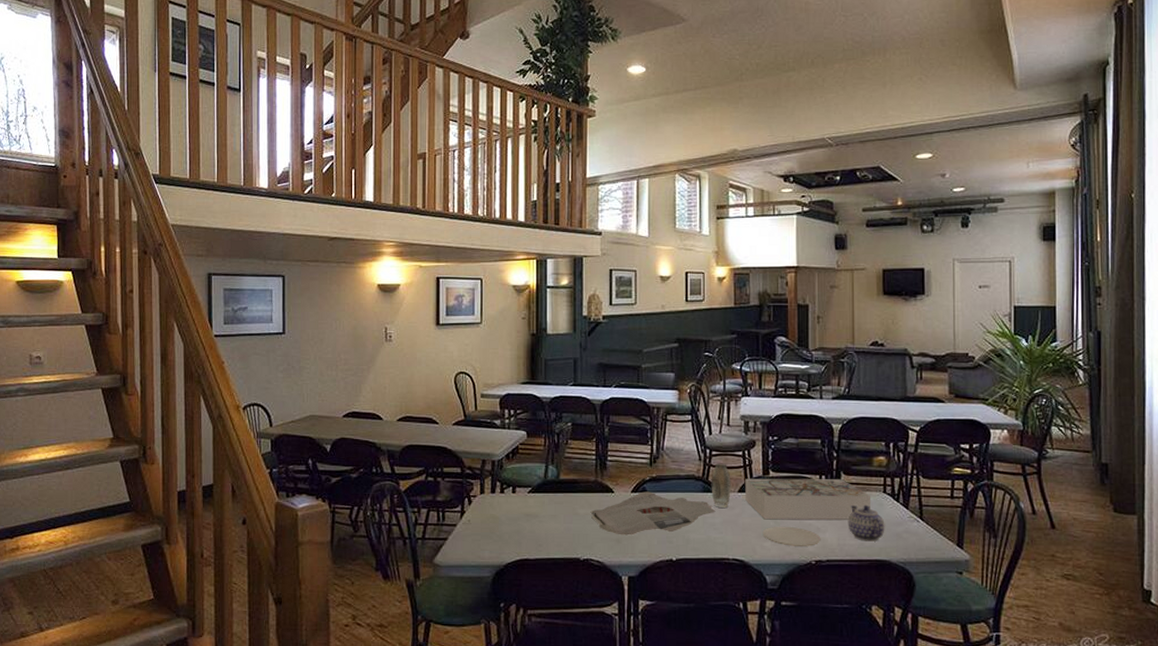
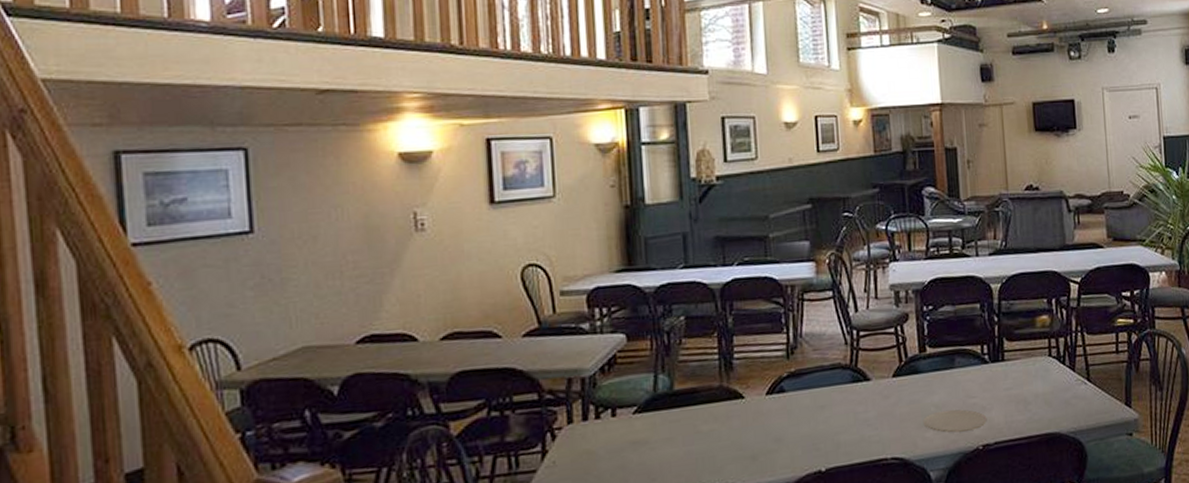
newspaper: present [591,491,716,536] -> none [717,390,868,451]
vase: present [711,463,731,508] -> none [860,344,885,399]
board game: present [745,478,872,520] -> none [900,347,1038,406]
teapot: present [847,504,885,542] -> none [1014,372,1053,415]

